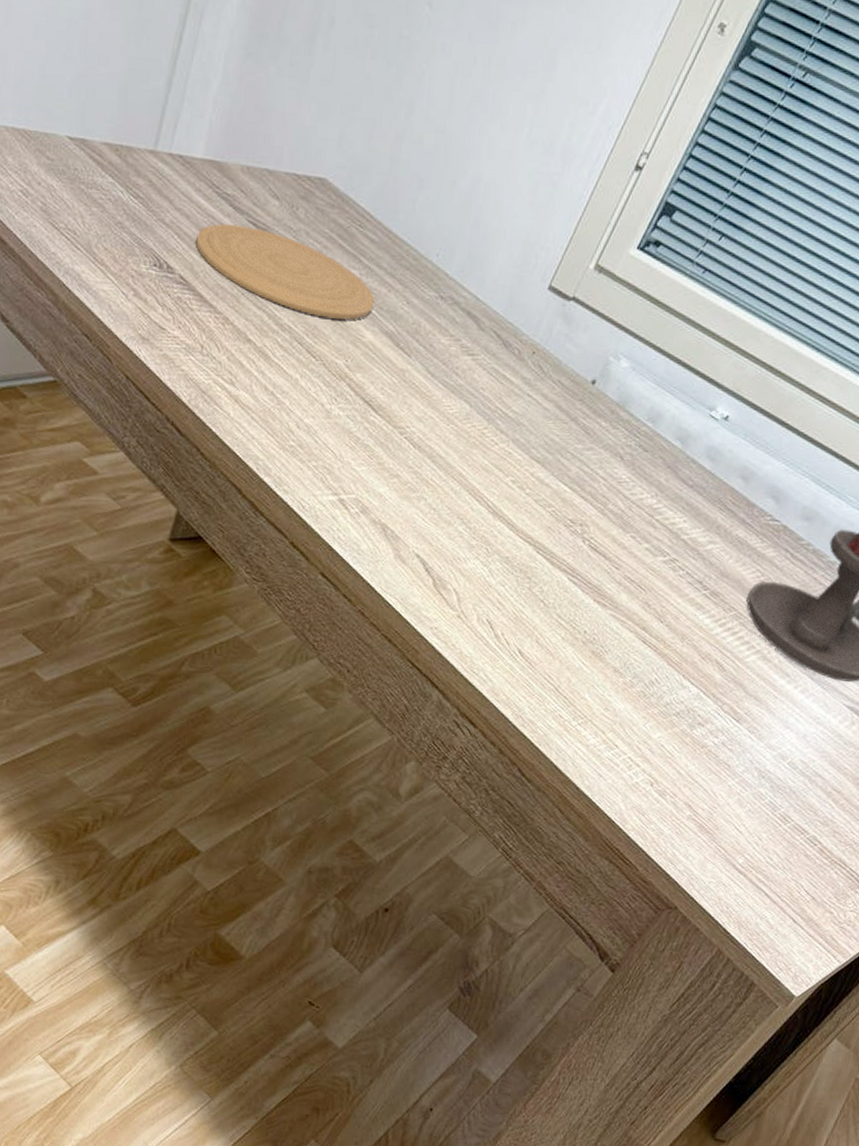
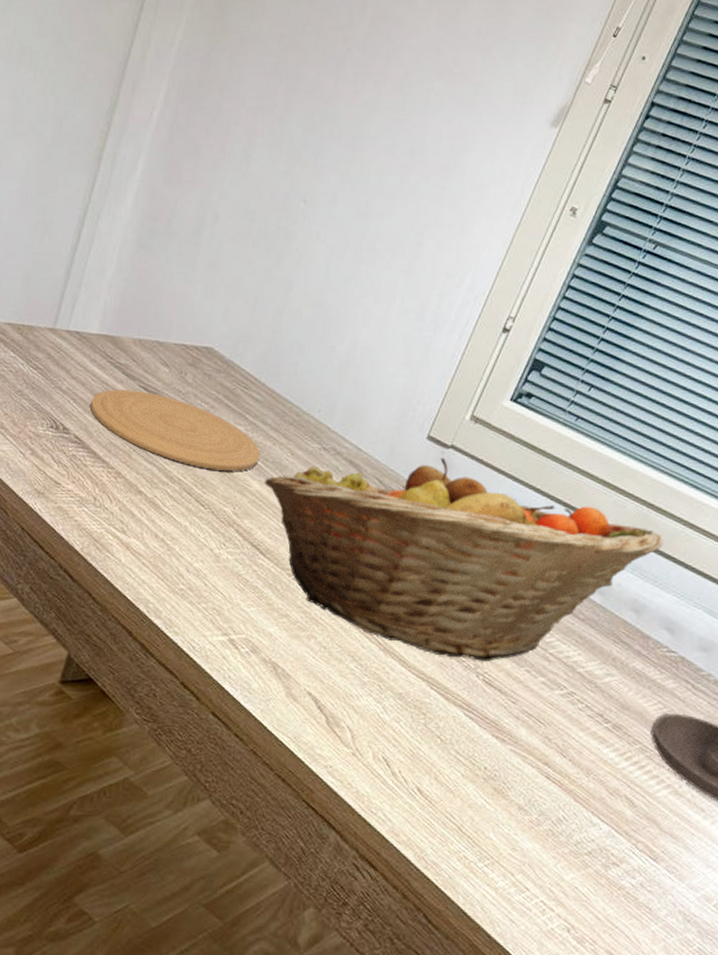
fruit basket: none [377,310,779,527] -> present [264,457,663,661]

